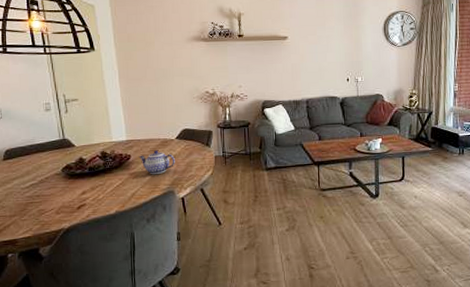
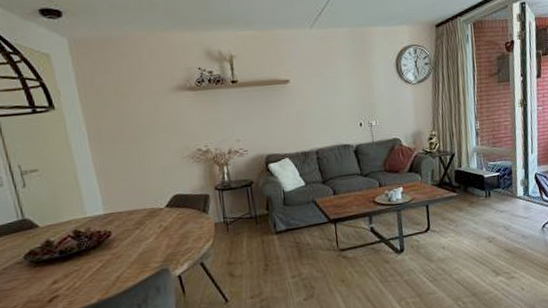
teapot: present [138,150,175,175] -> none [121,222,167,252]

